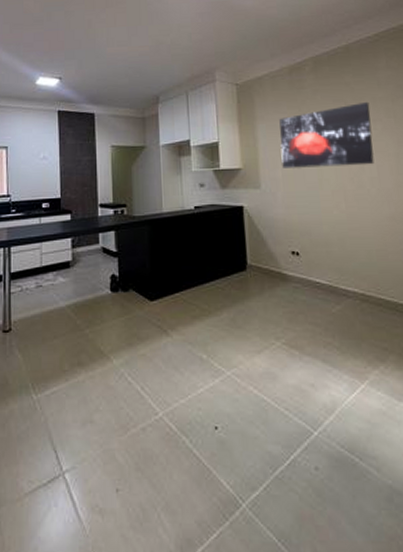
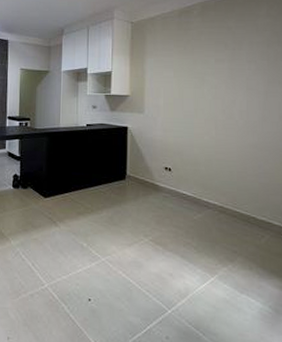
wall art: present [279,101,375,168] -> none [164,44,247,100]

